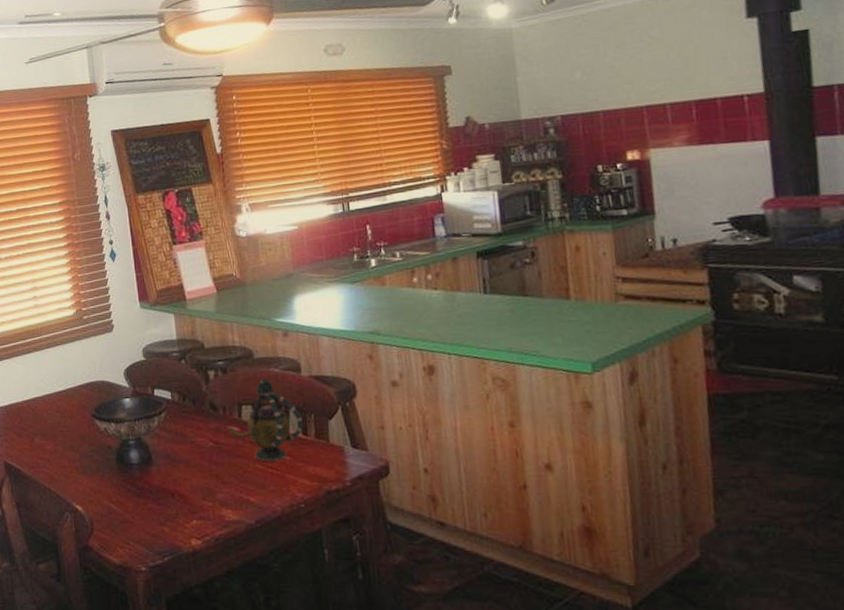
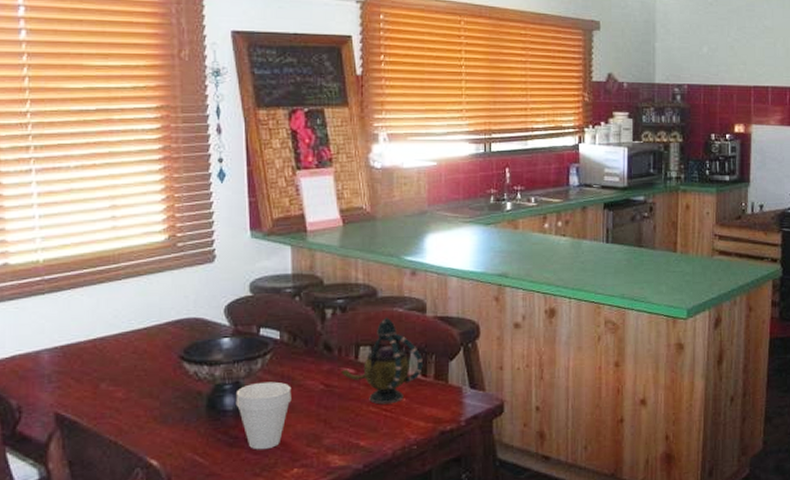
cup: none [138,438,186,501] -> present [235,381,292,450]

